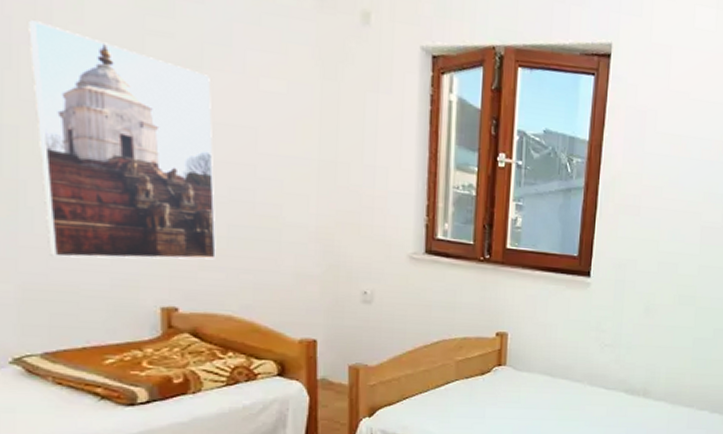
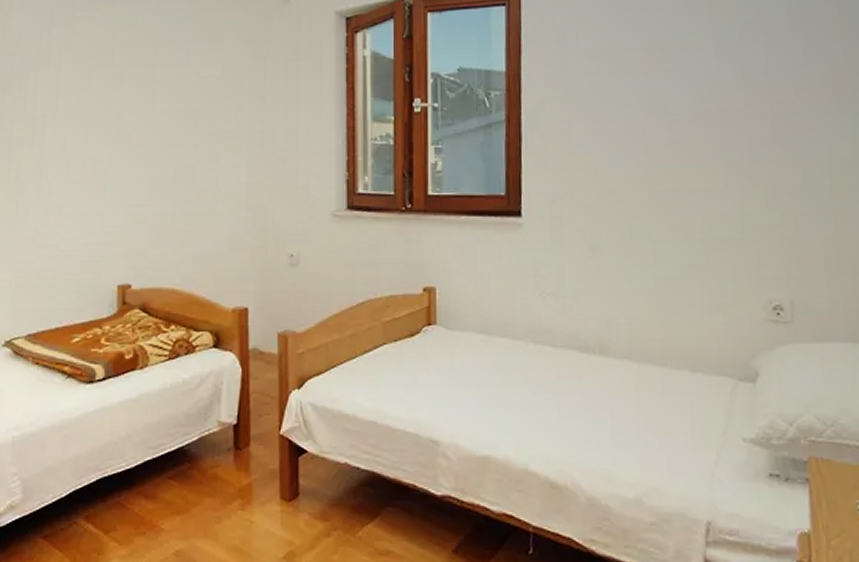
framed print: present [28,20,216,260] -> none [34,52,163,245]

